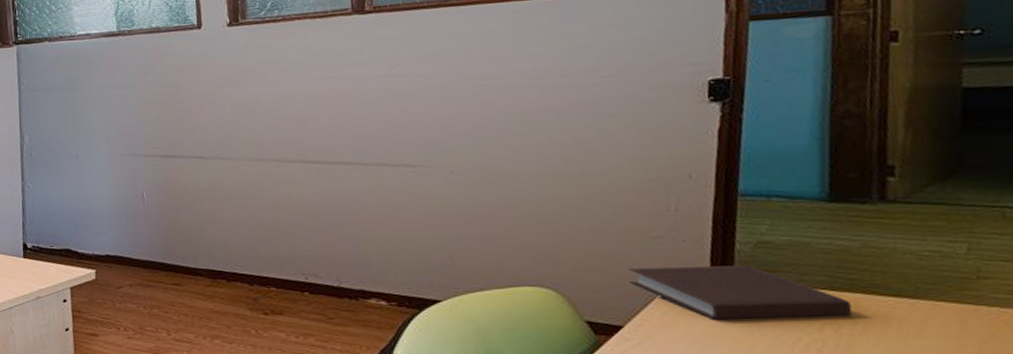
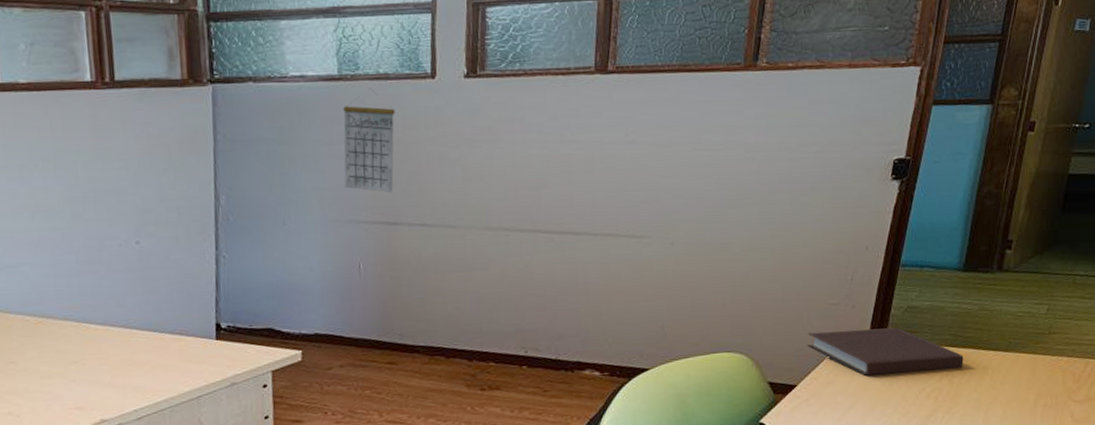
calendar: none [122,40,170,130] -> present [343,87,395,193]

